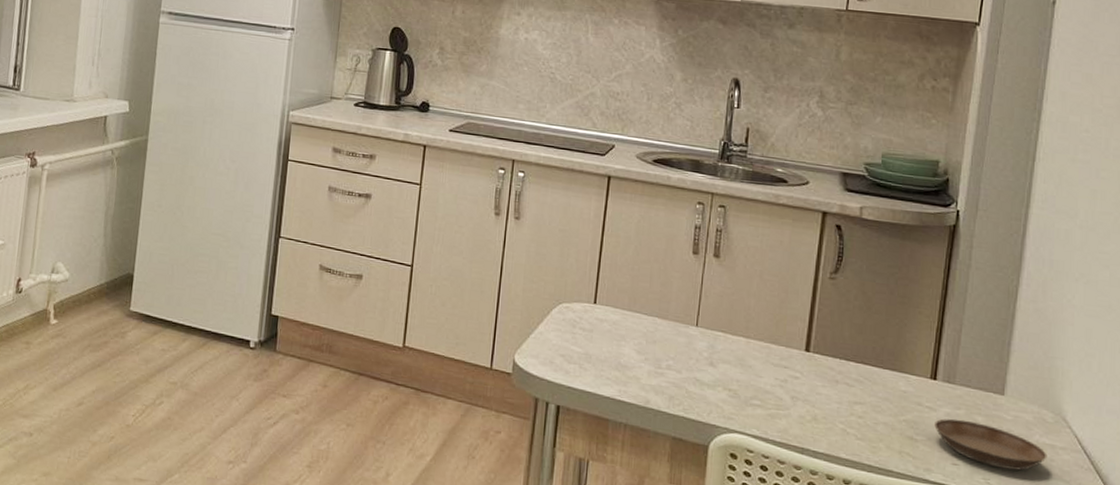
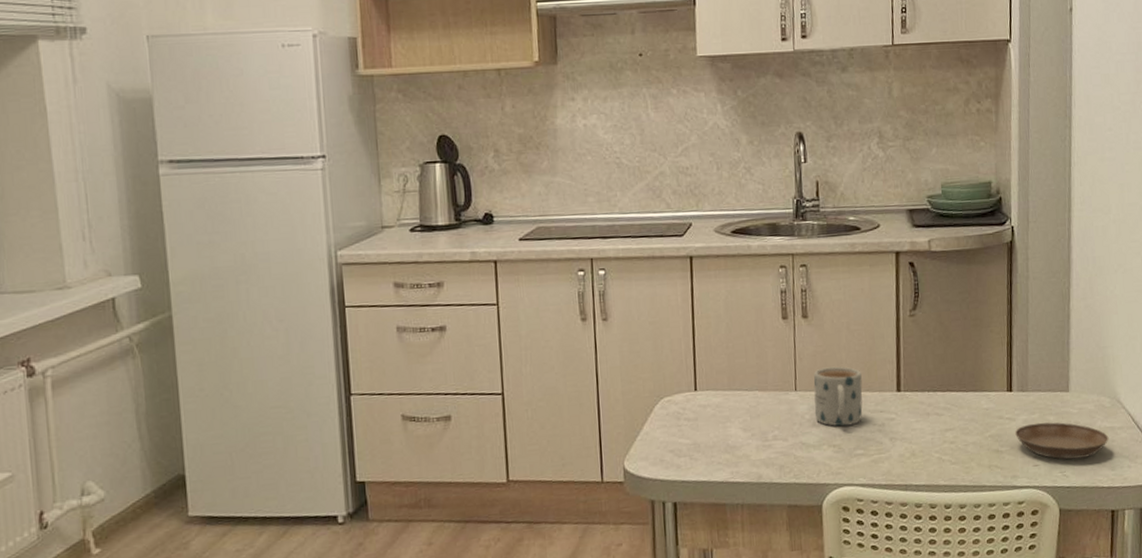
mug: none [713,310,769,374] -> present [813,366,863,427]

